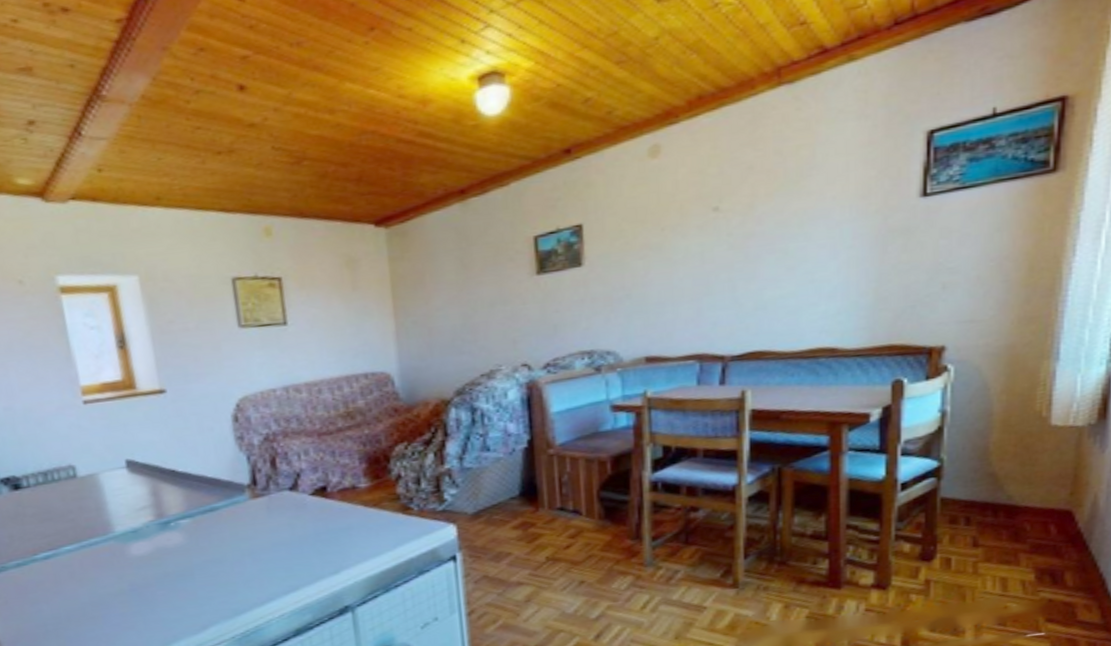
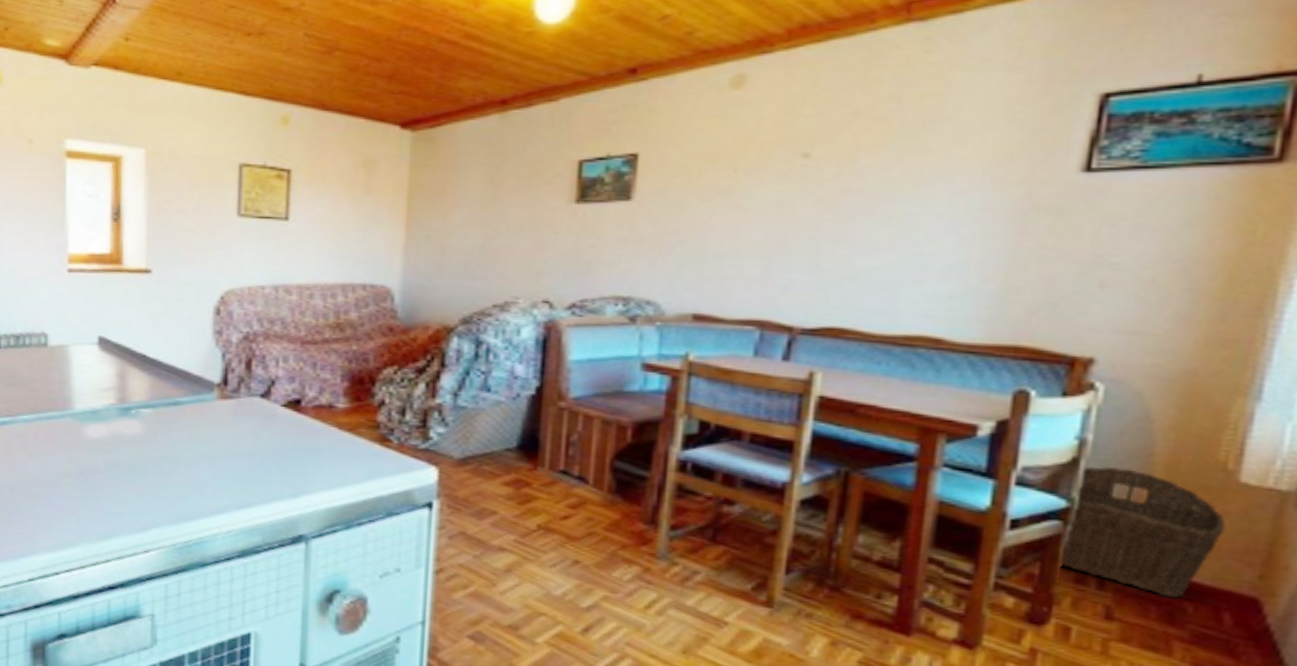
wicker basket: none [939,428,1045,522] -> present [1061,466,1226,598]

